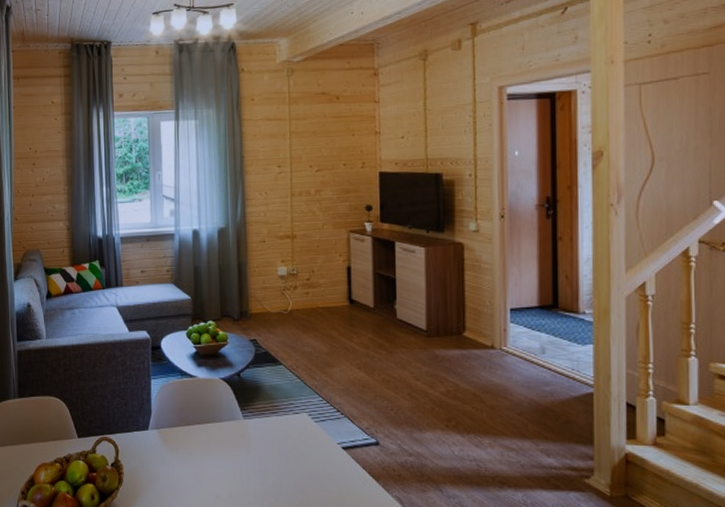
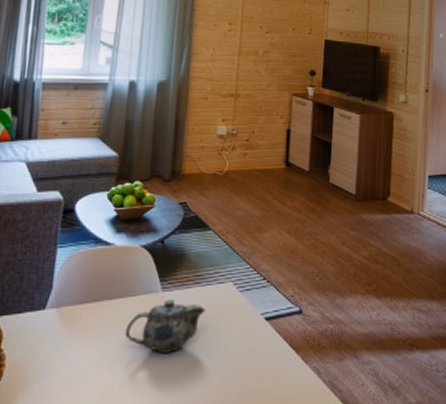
teapot: none [216,426,285,473] -> present [125,299,206,353]

